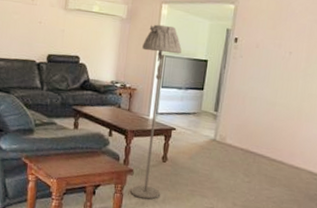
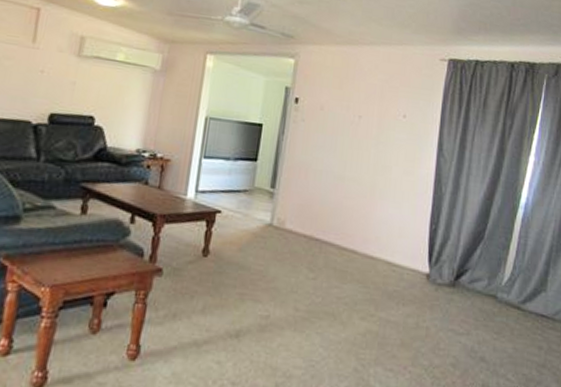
floor lamp: present [130,24,182,200] -> none [157,78,230,310]

